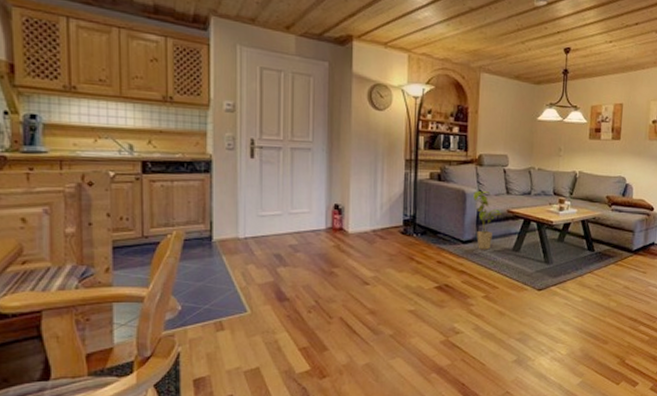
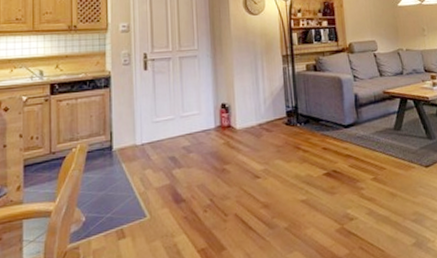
house plant: present [473,190,502,250] -> none [349,75,379,132]

